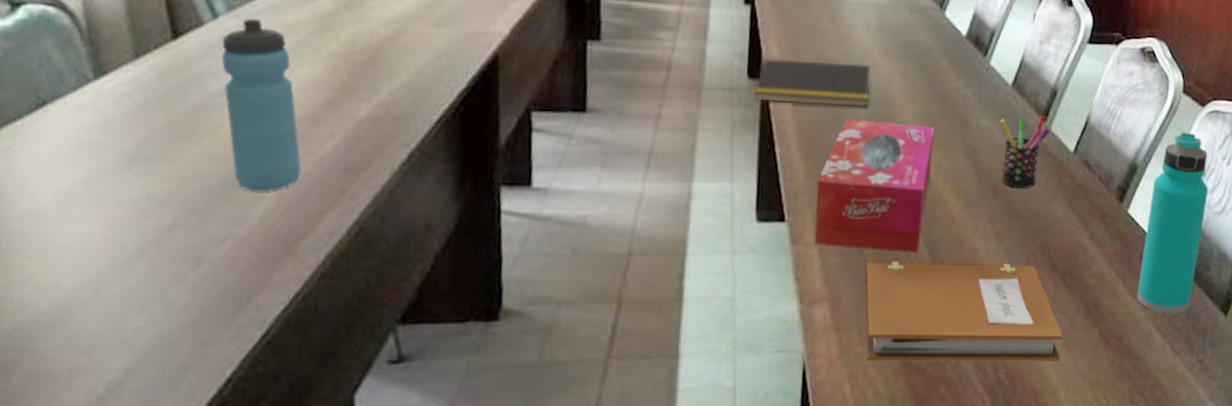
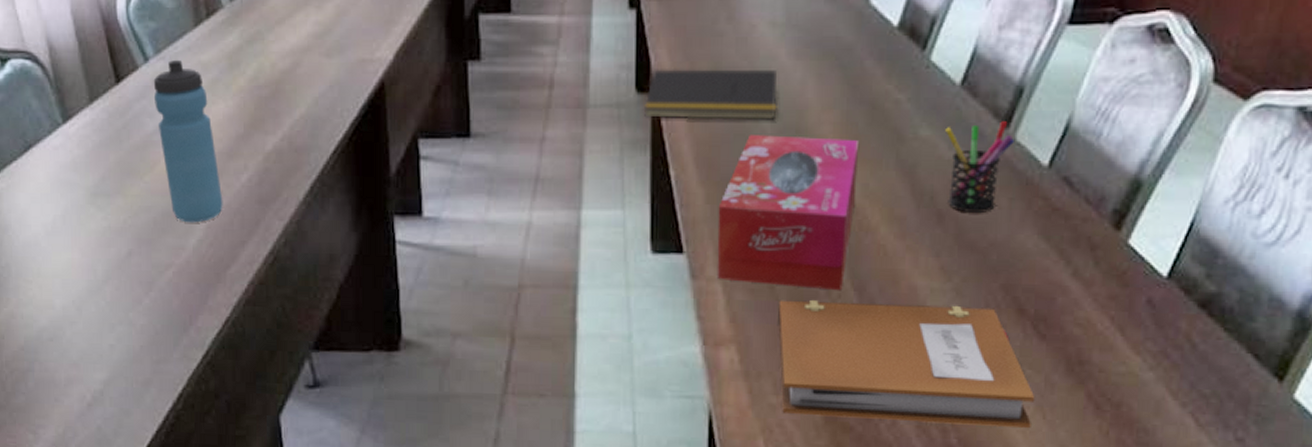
water bottle: present [1137,132,1208,314] -> none [1141,135,1254,377]

